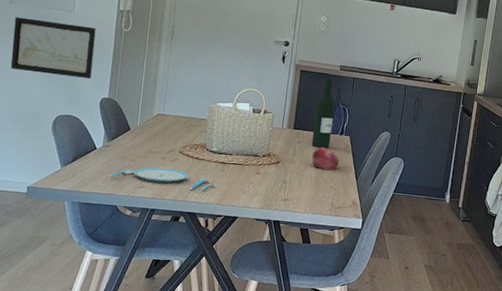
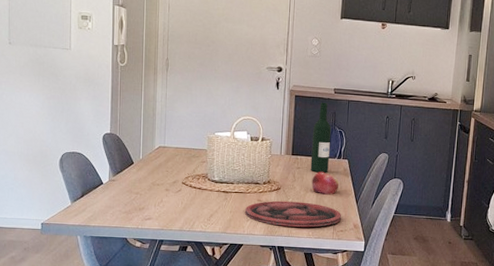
wall art: present [10,17,96,79] -> none [15,57,93,115]
plate: present [110,167,213,191] -> none [118,199,217,220]
plate: none [241,174,340,203] -> present [244,200,341,228]

